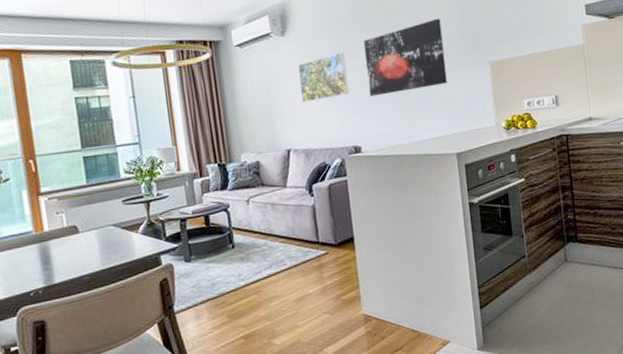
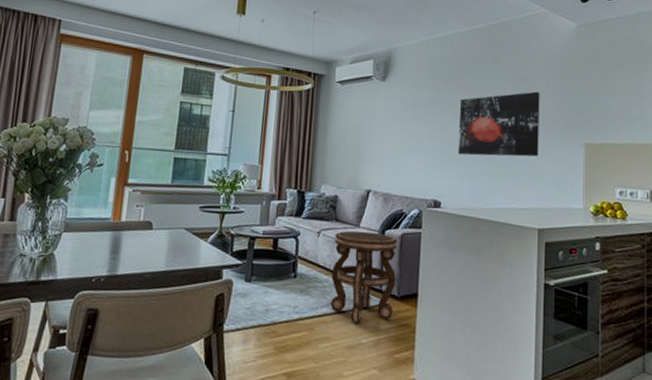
side table: none [264,188,334,277] -> present [330,230,397,323]
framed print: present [297,52,349,103] -> none [390,106,440,149]

